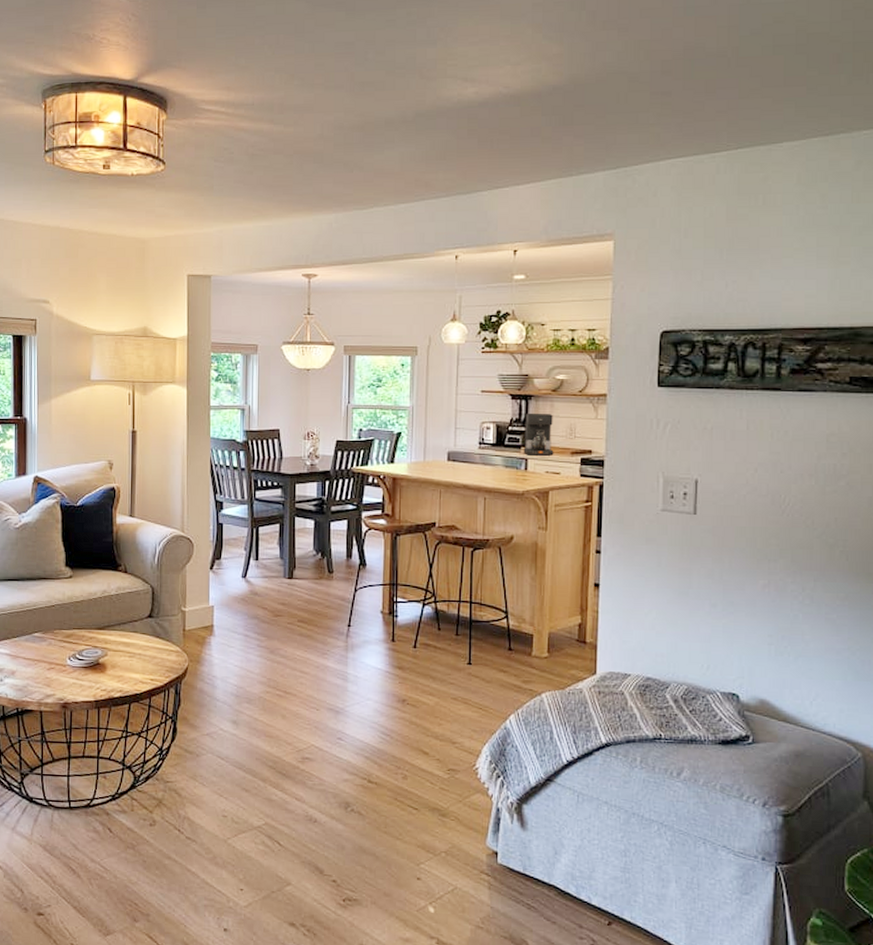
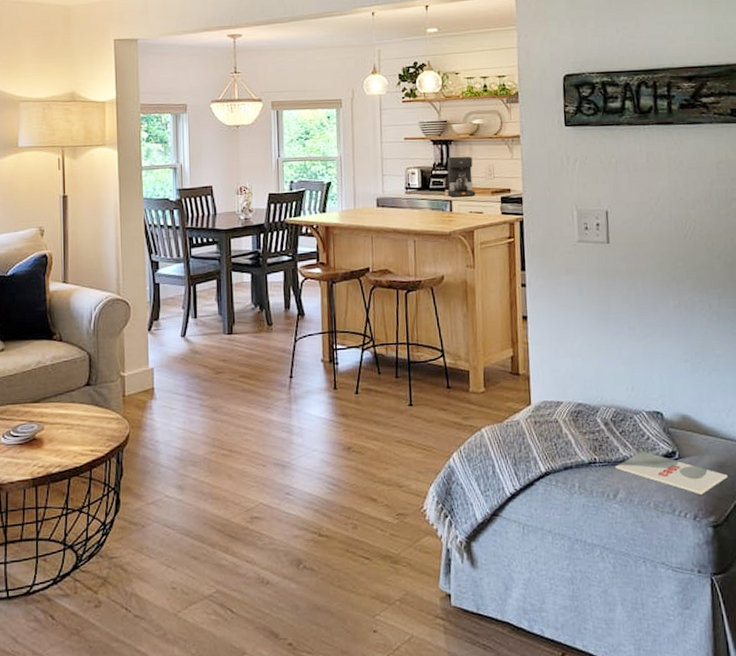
magazine: none [681,732,805,783] -> present [614,451,728,496]

